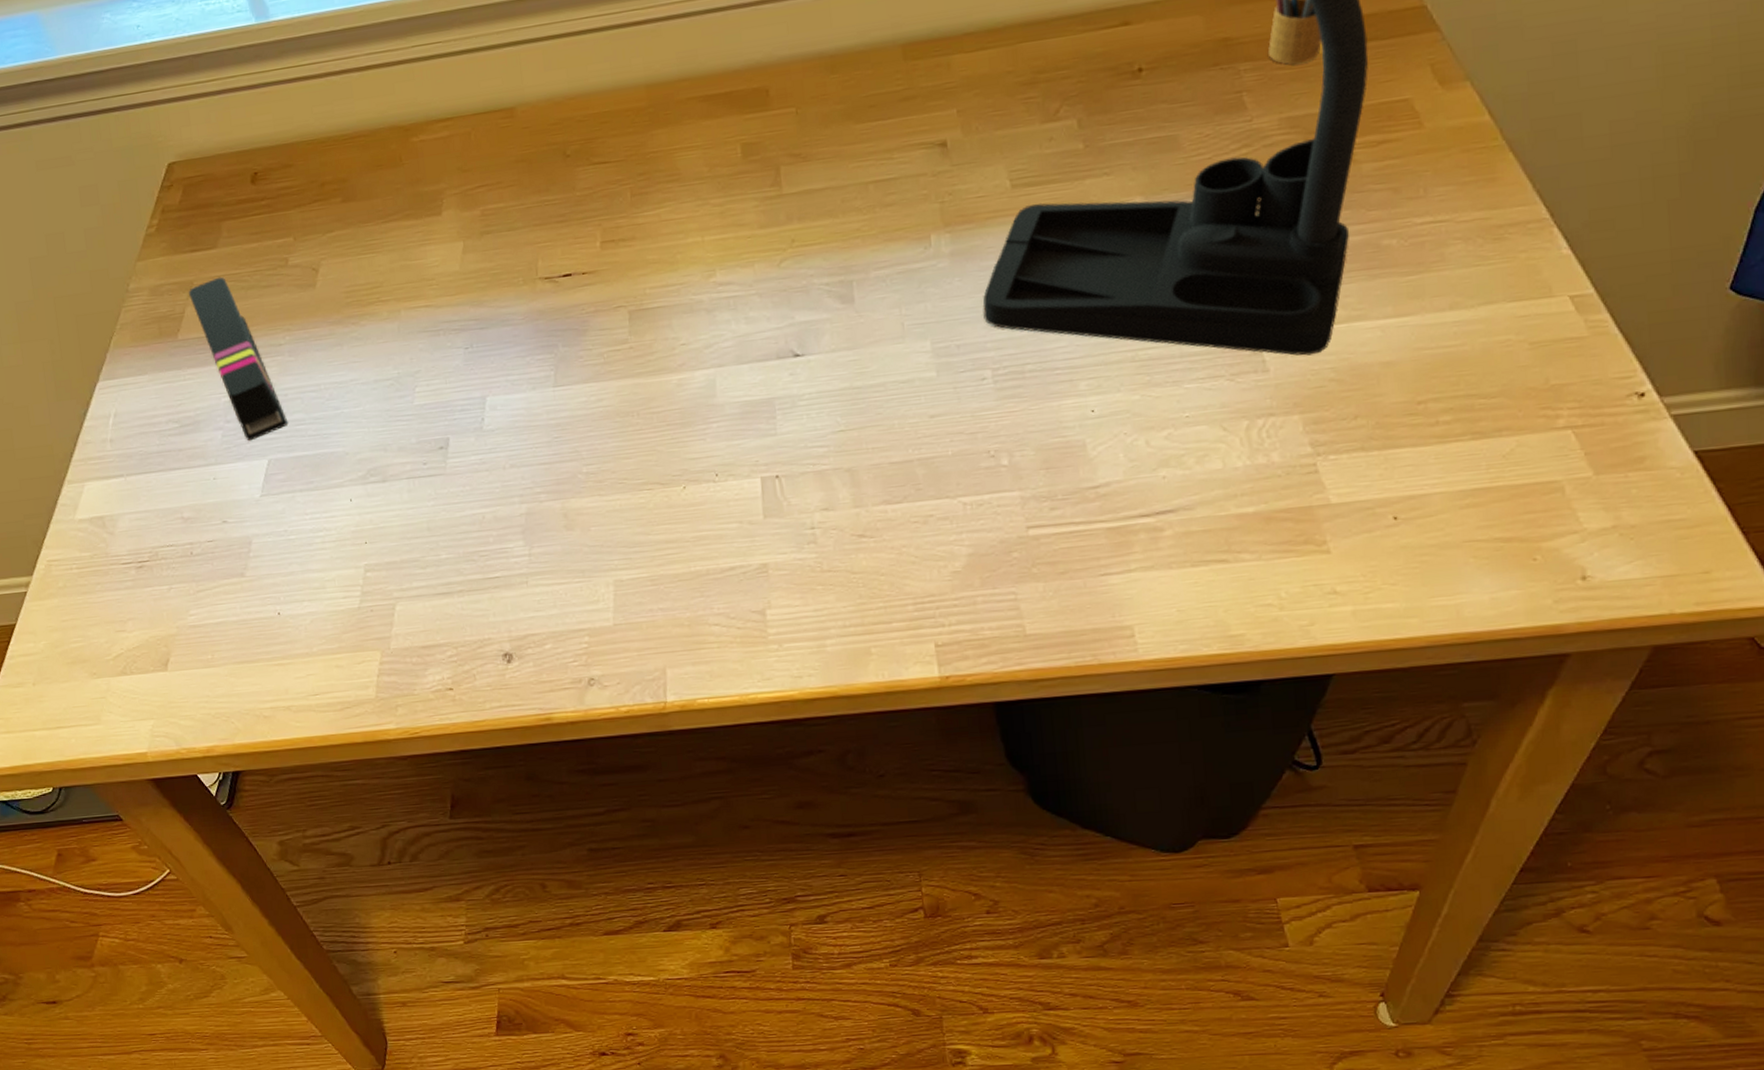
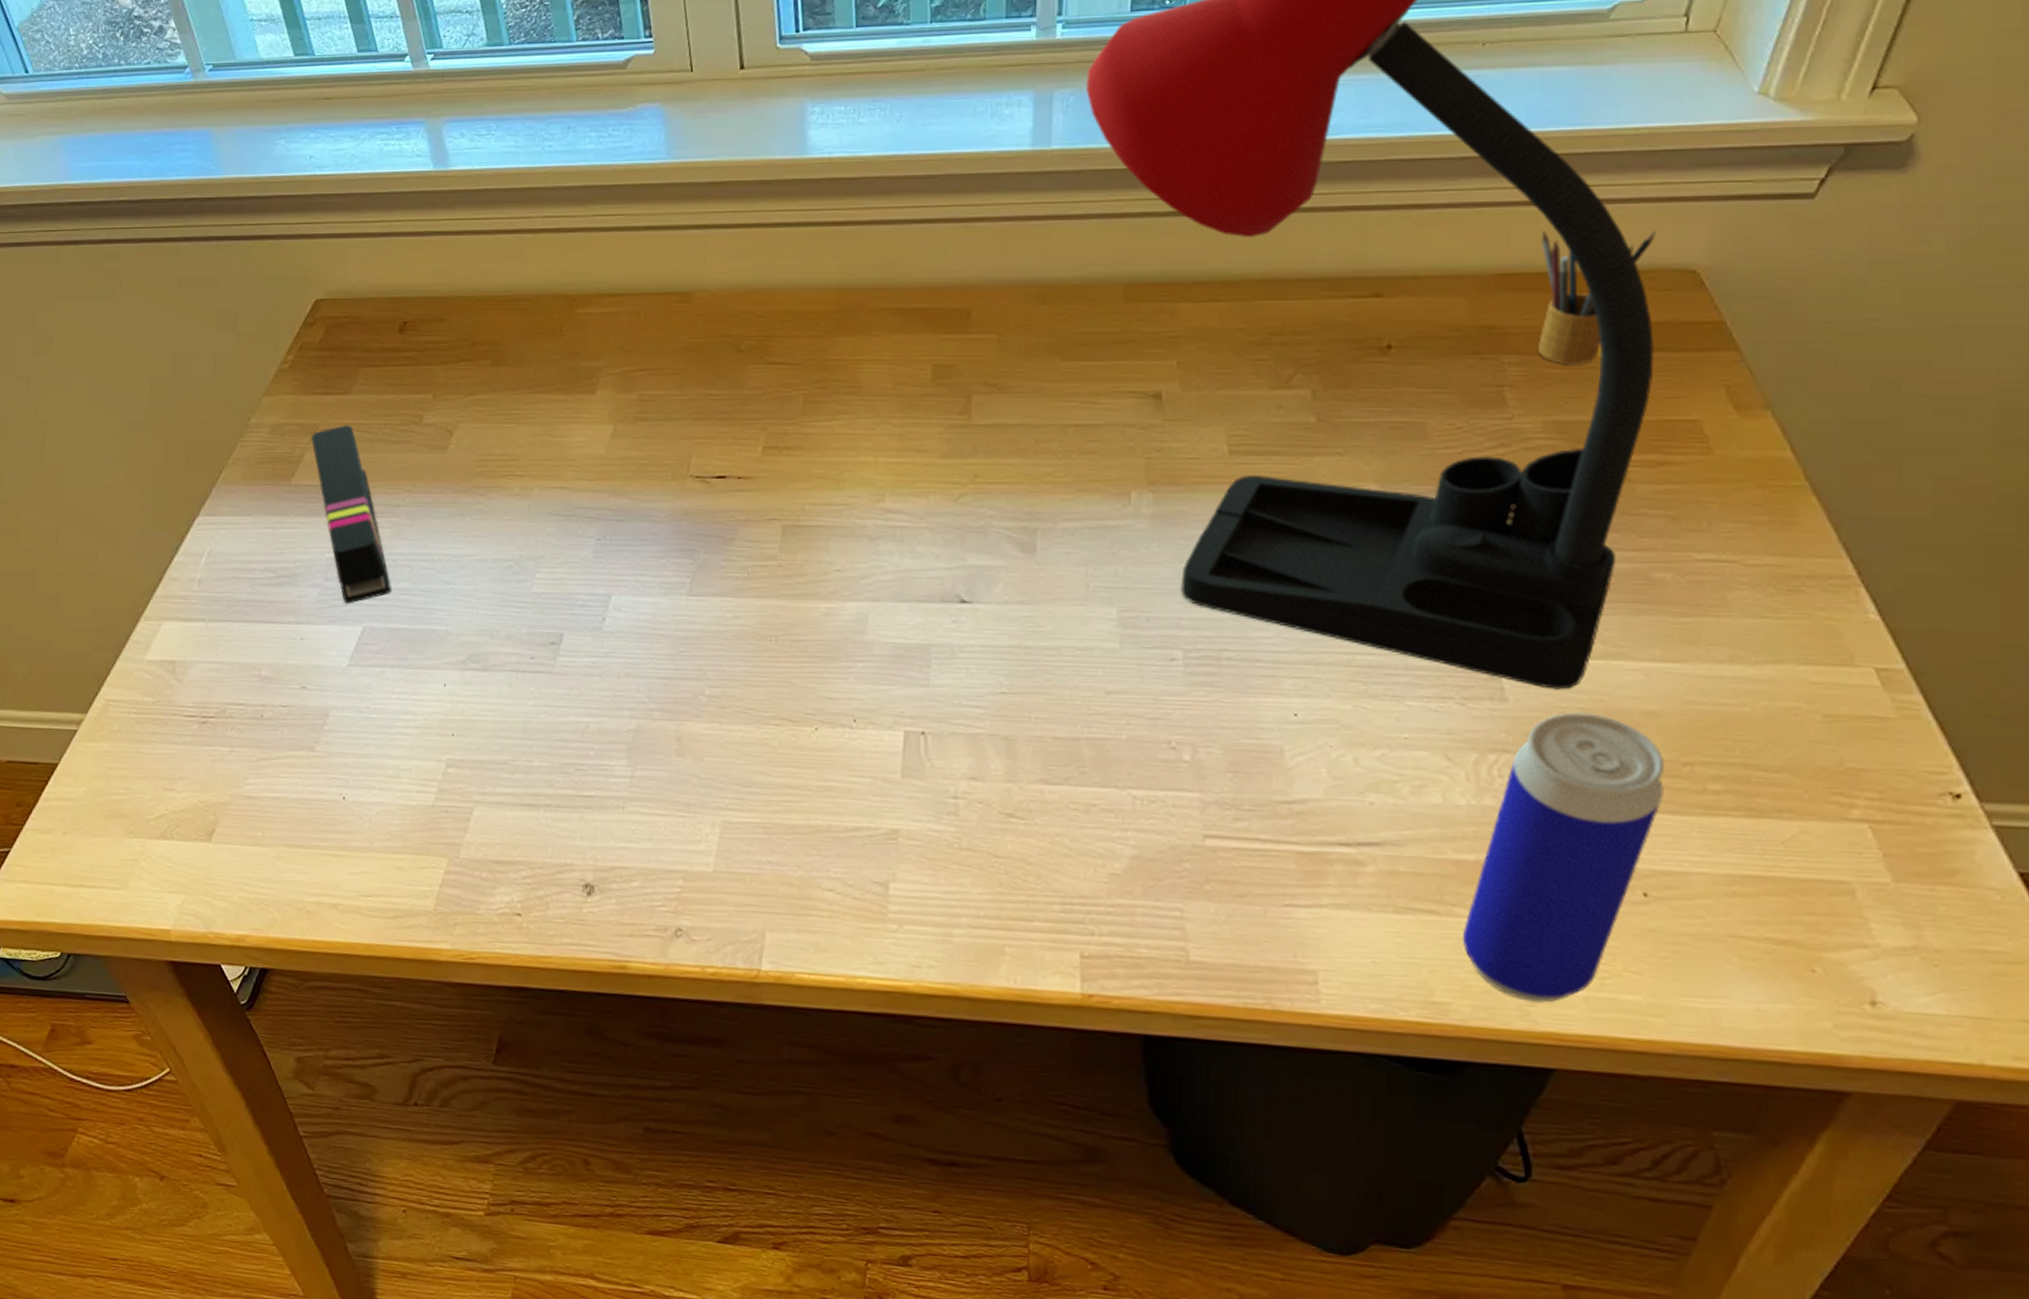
beverage can: none [1249,371,1404,623] -> present [1463,712,1665,1003]

